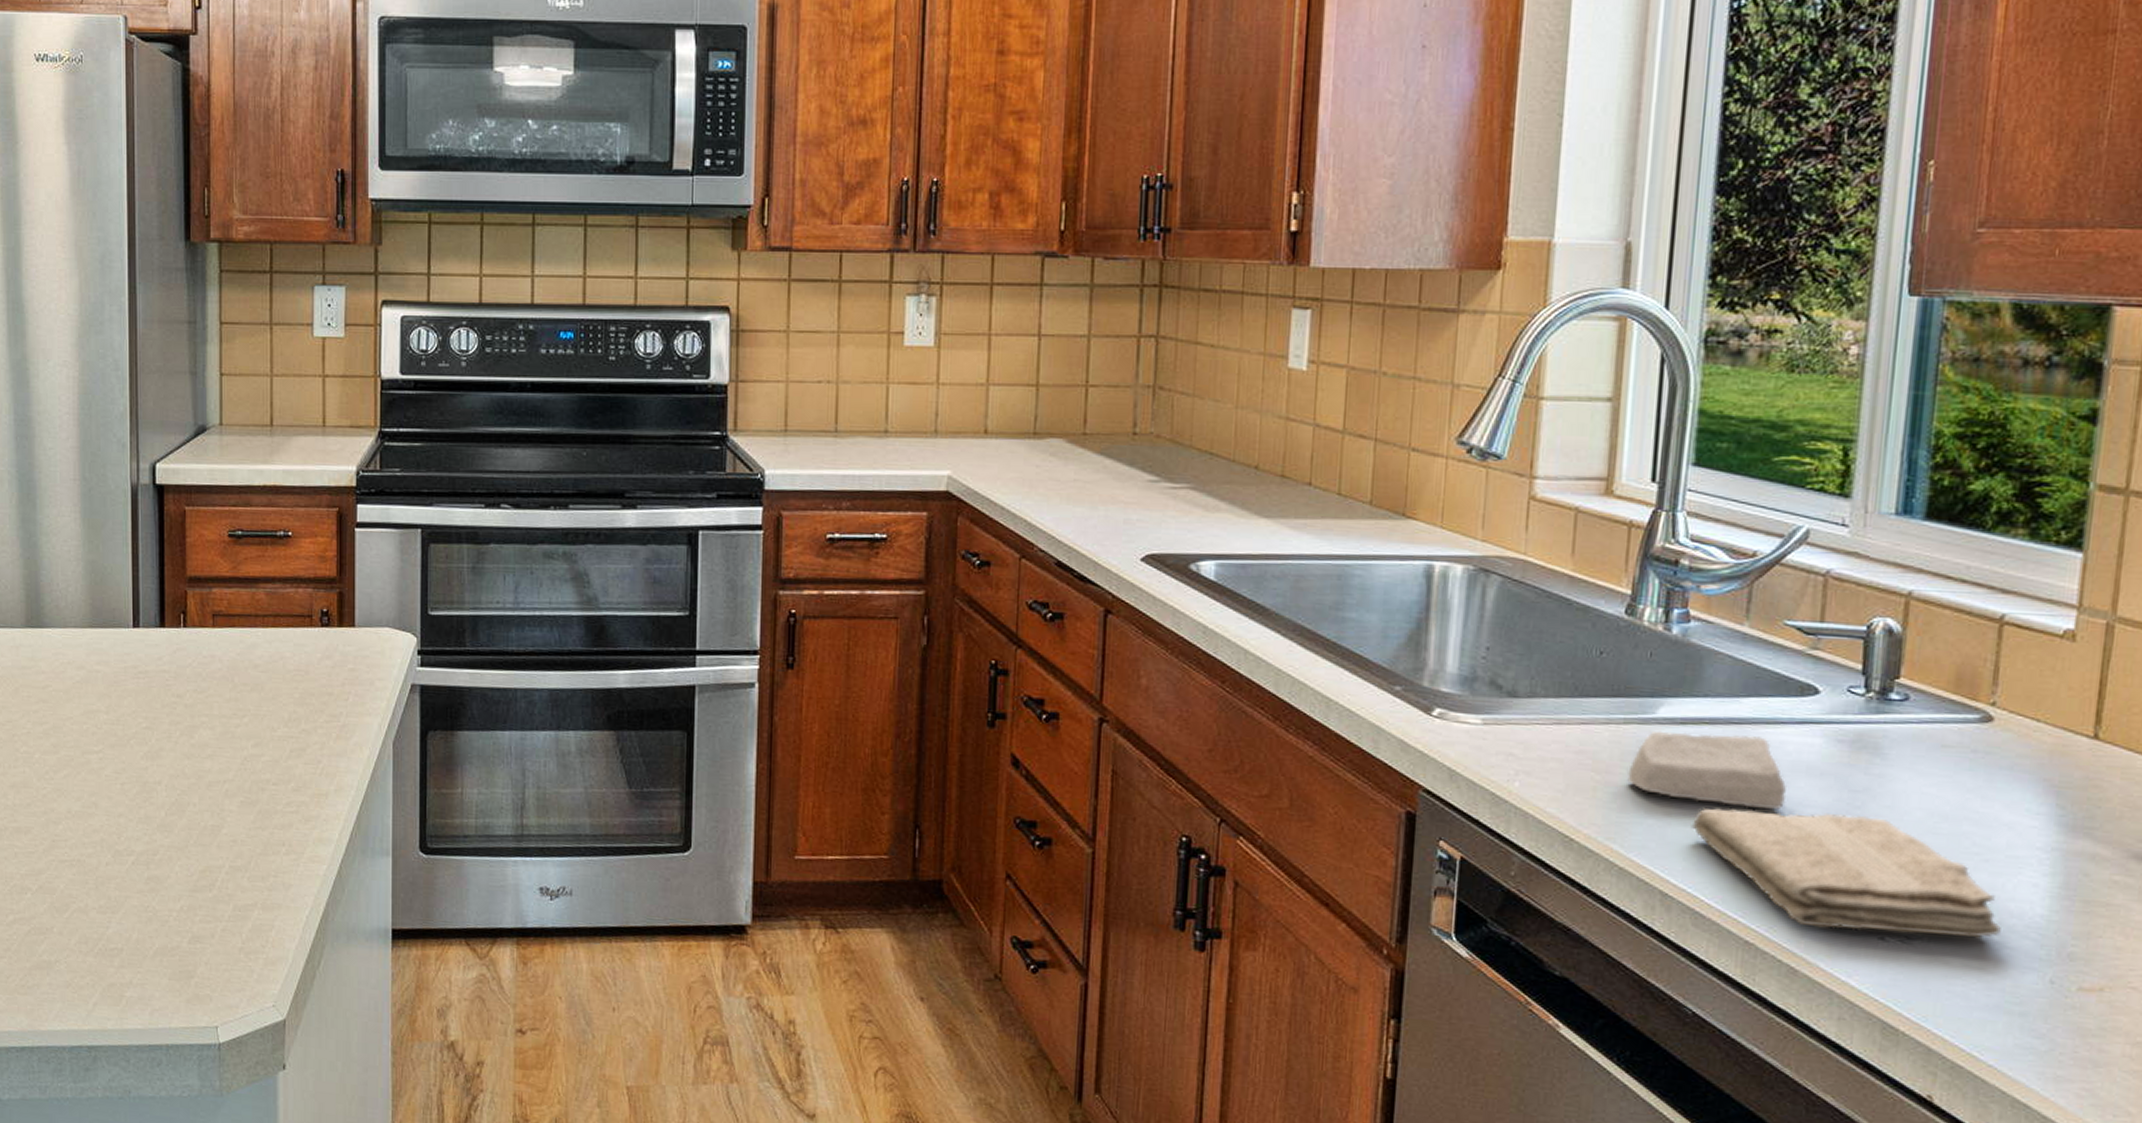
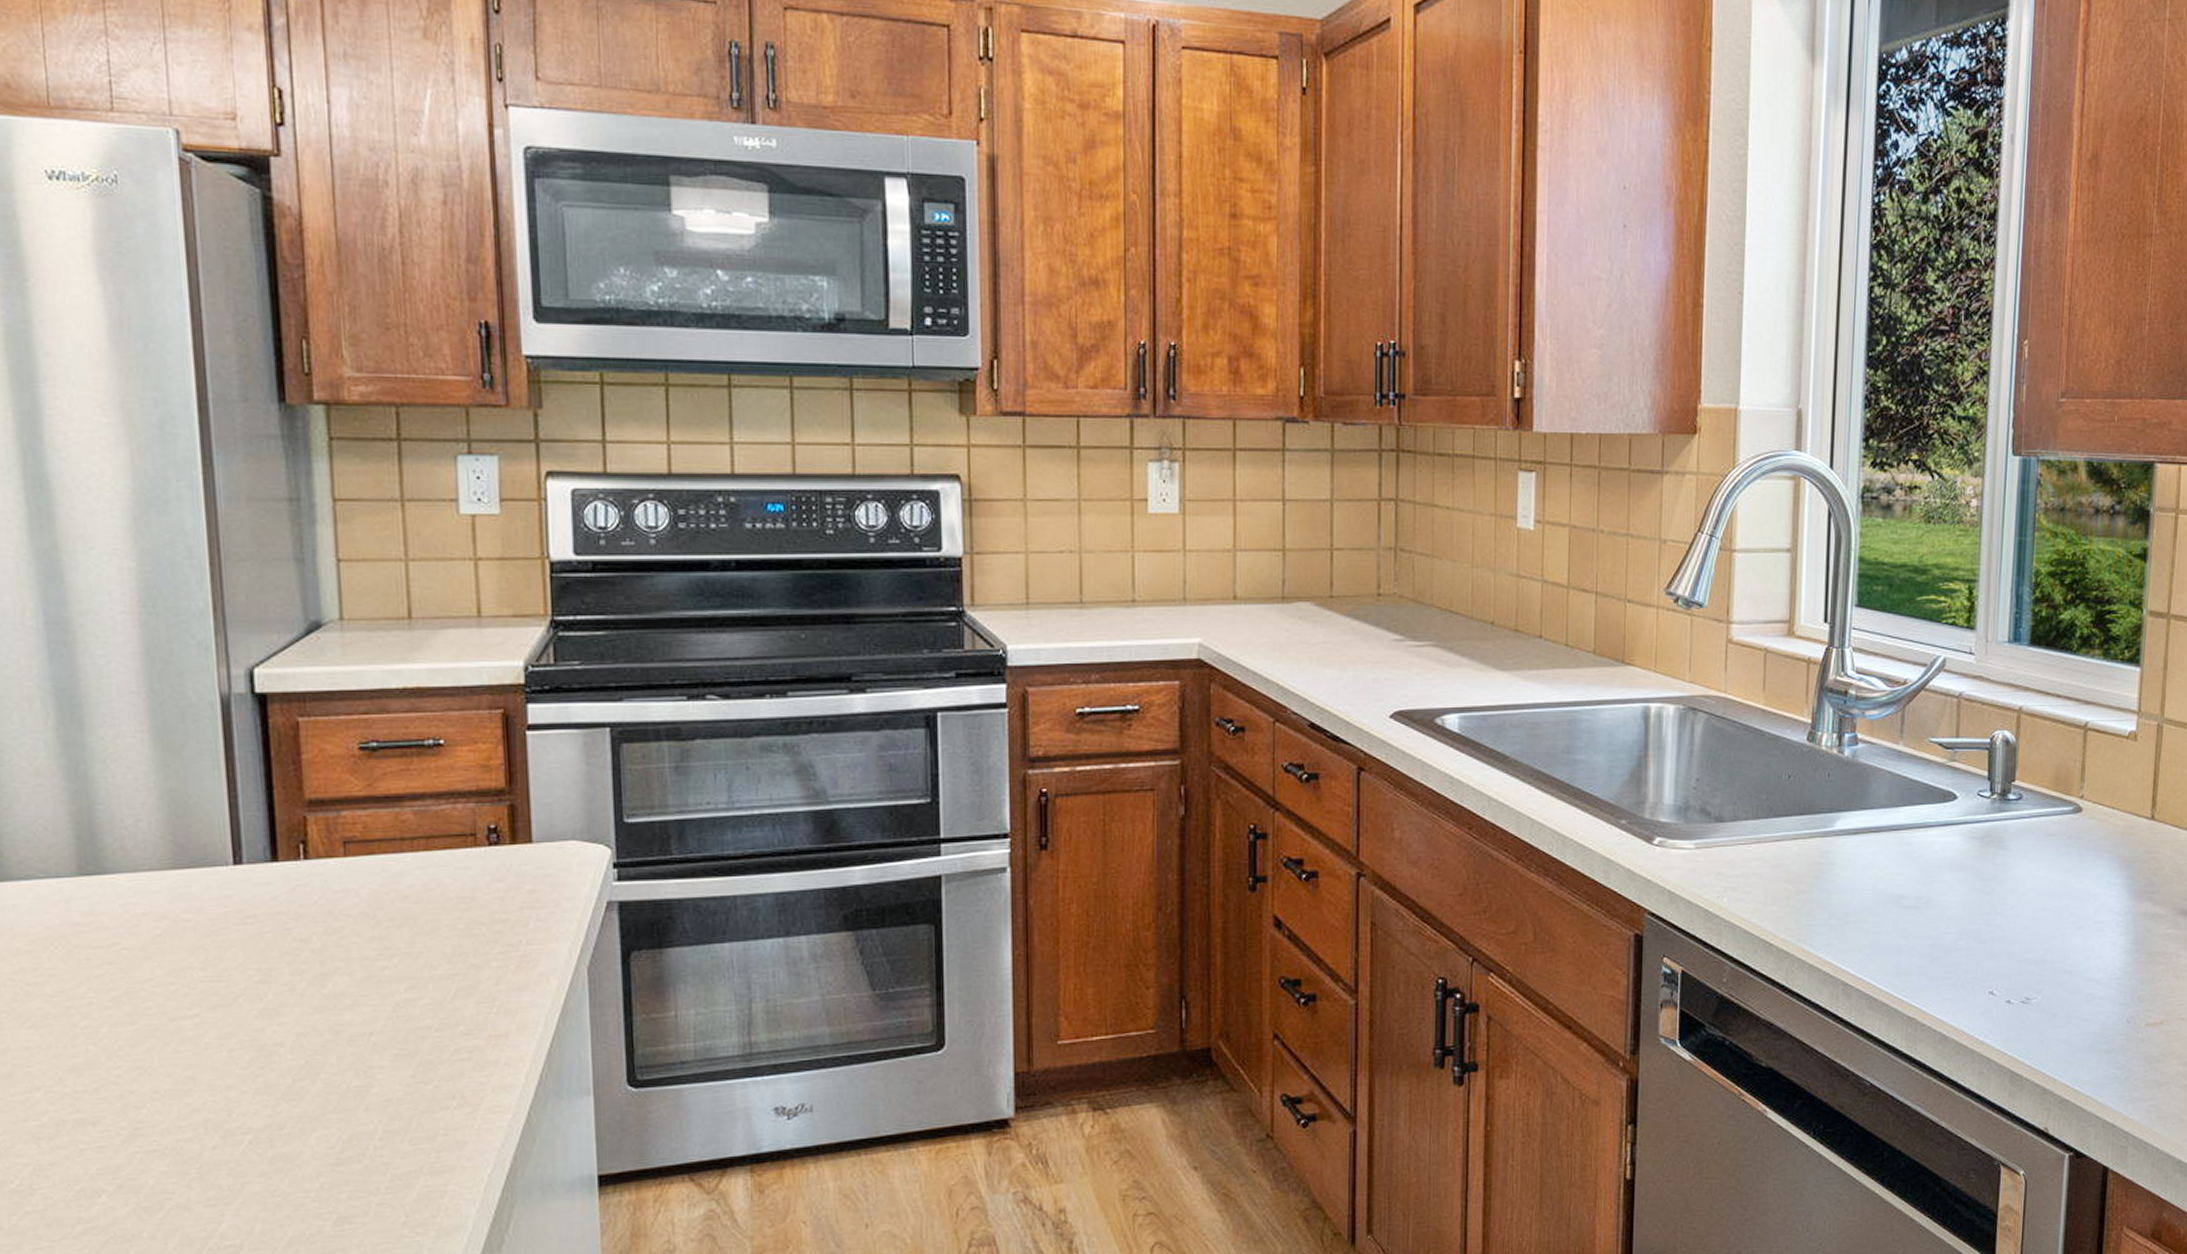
soap bar: present [1627,730,1786,810] -> none [1813,840,1935,903]
washcloth: present [1691,808,2001,938] -> none [1864,899,2092,998]

